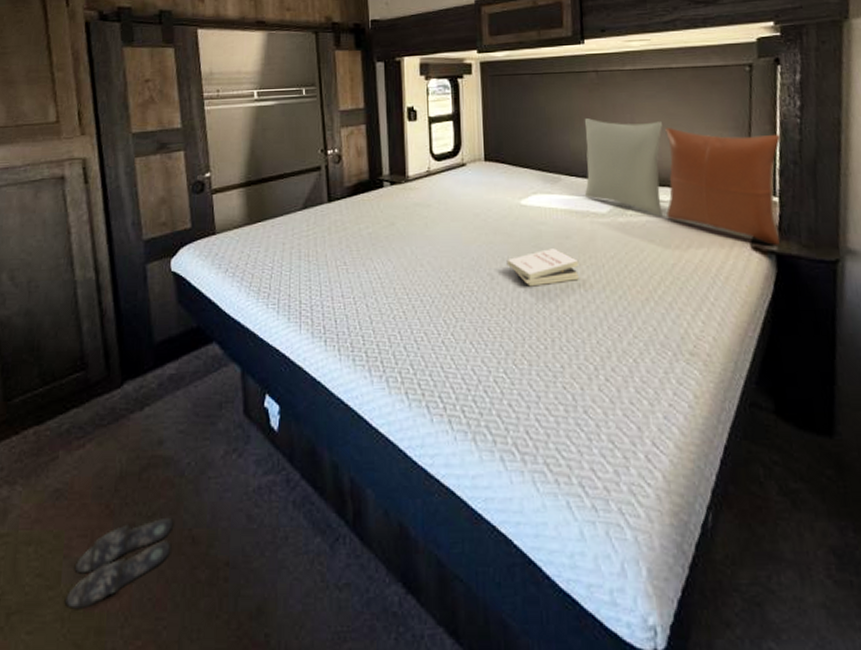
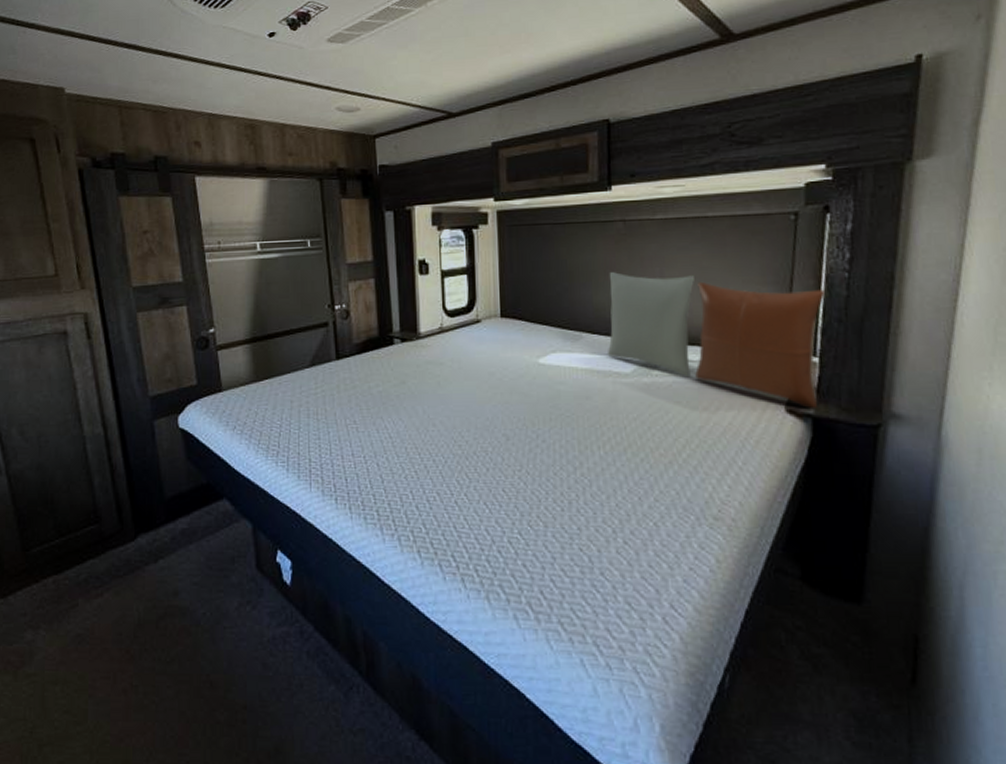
slippers: present [66,517,174,610] -> none [93,663,192,744]
books: present [506,248,579,287] -> none [522,409,599,448]

